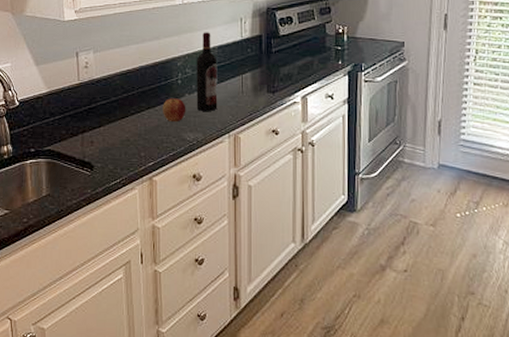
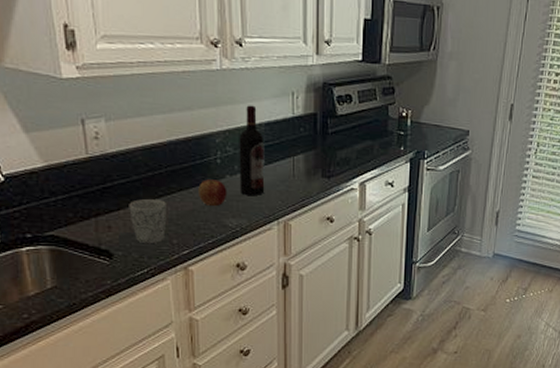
mug: none [108,116,137,157] -> present [129,198,167,244]

